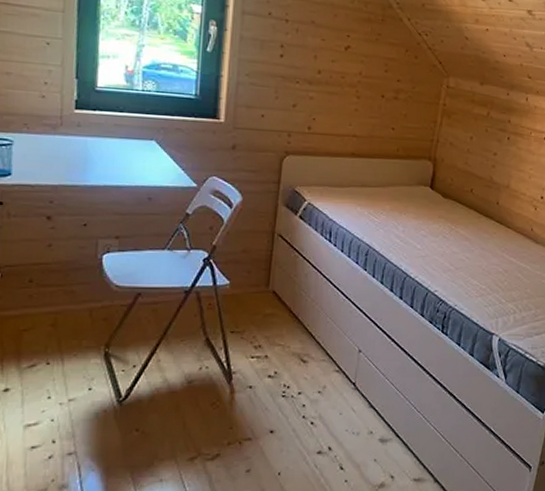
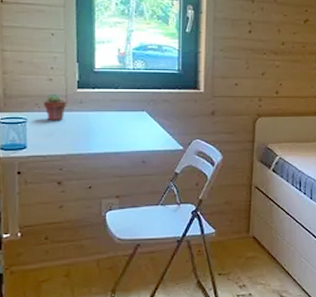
potted succulent: none [33,113,62,146] -> present [43,94,67,121]

